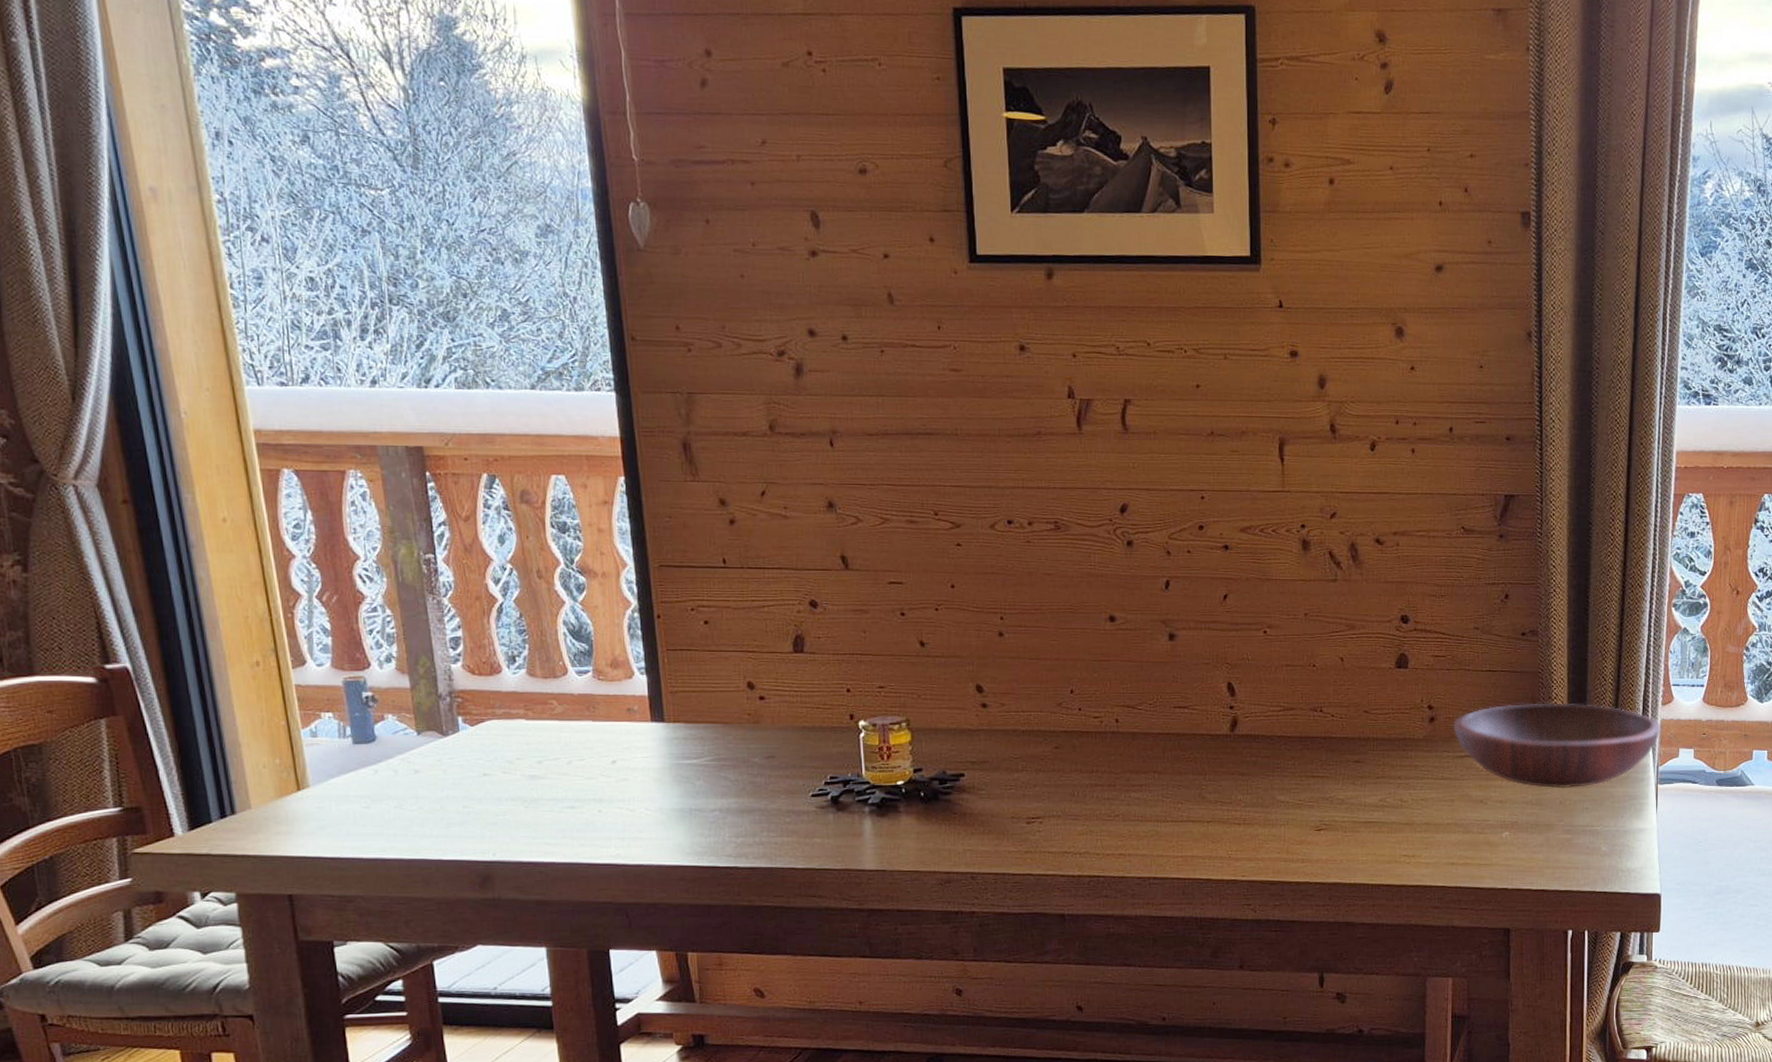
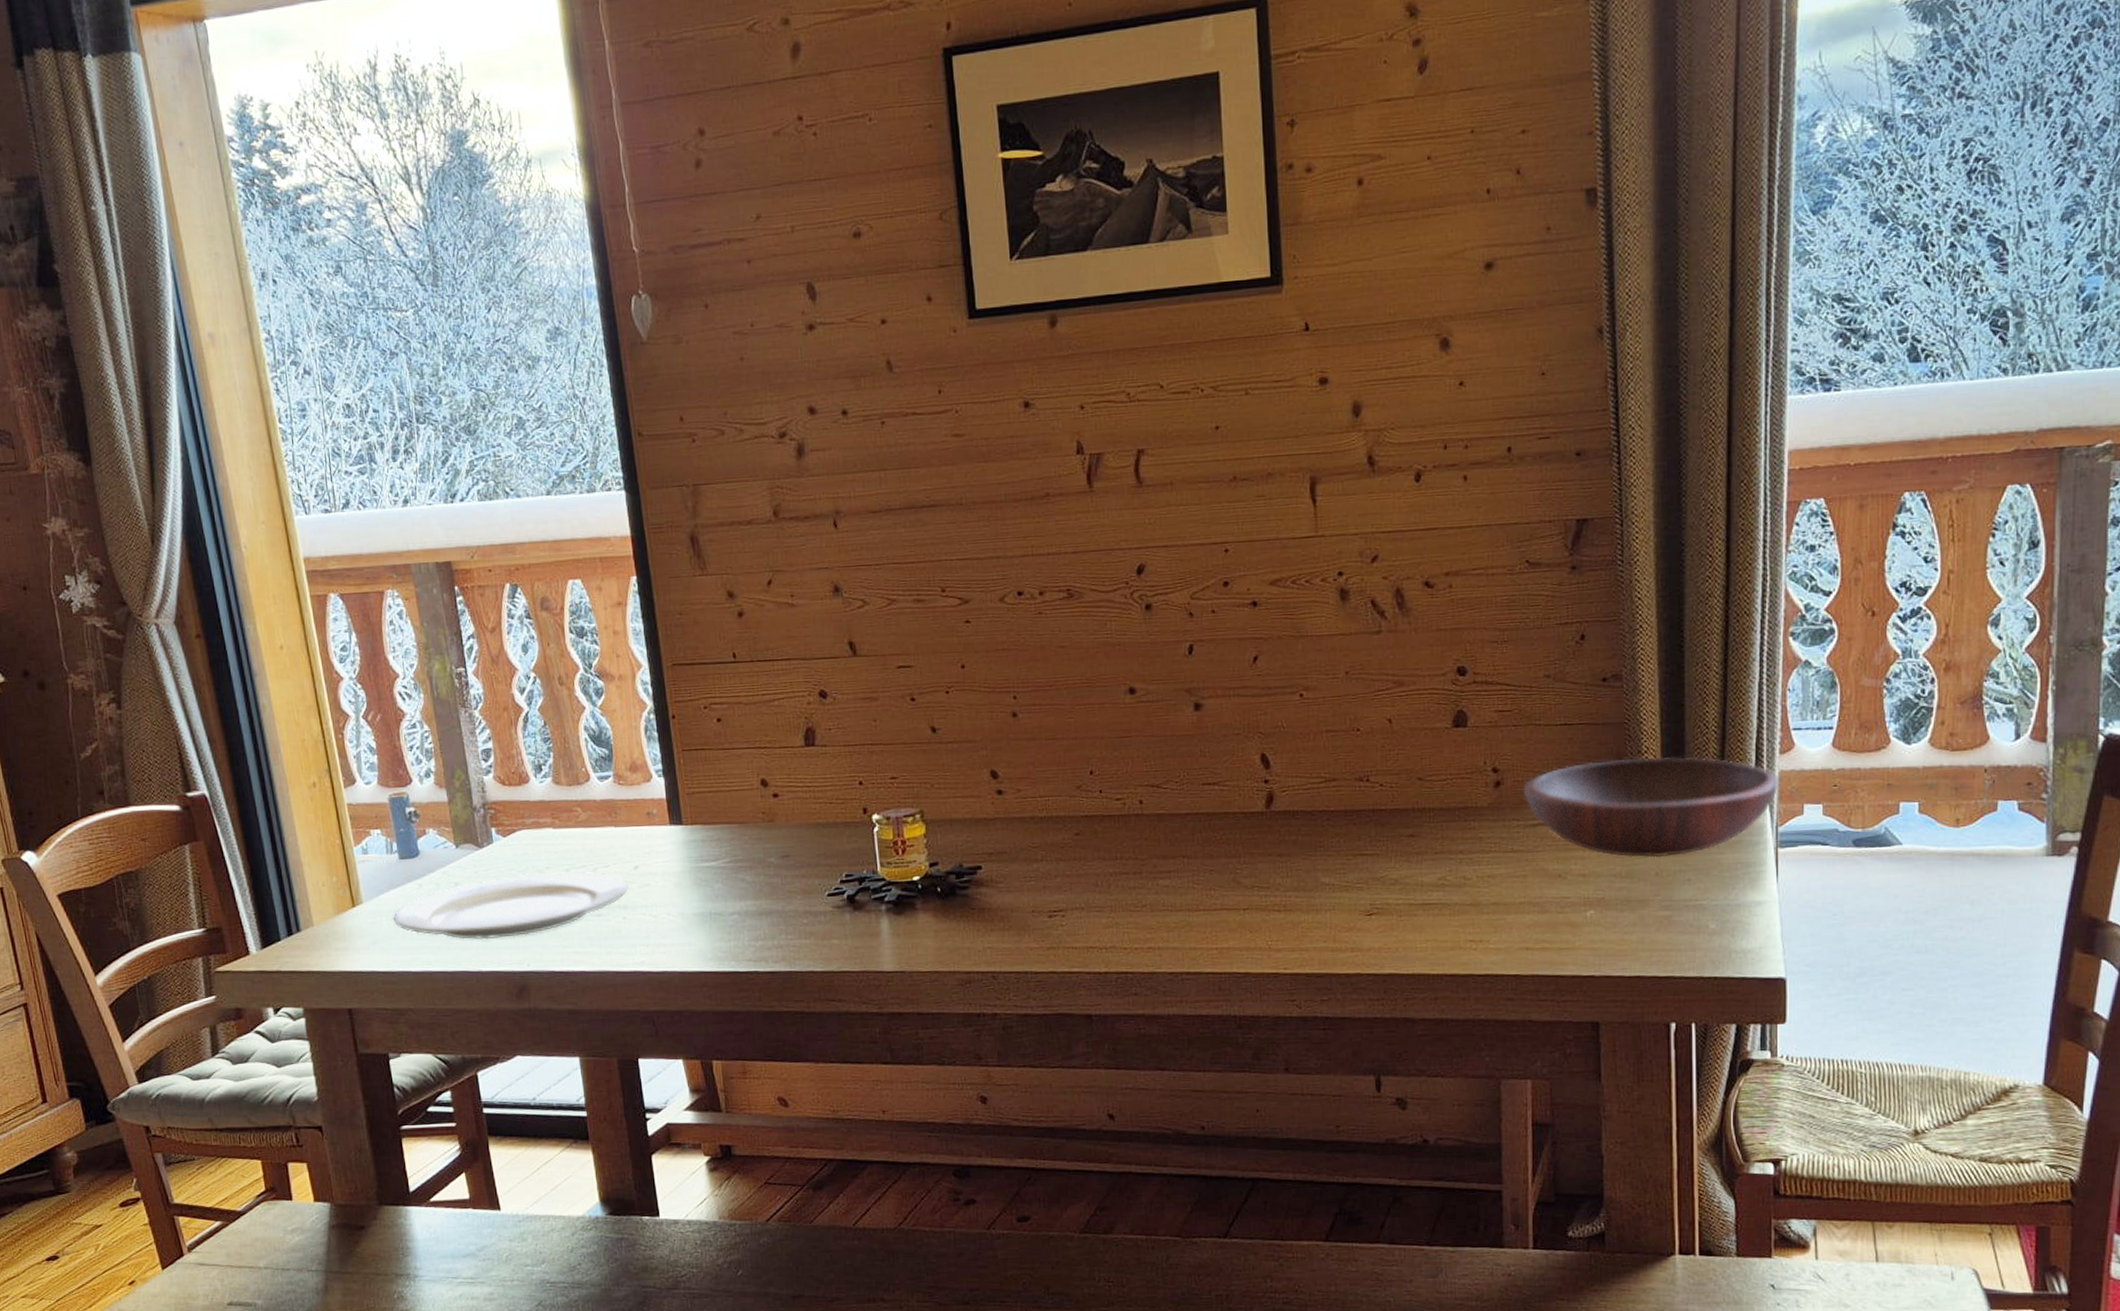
plate: none [342,764,605,828] -> present [392,871,629,940]

